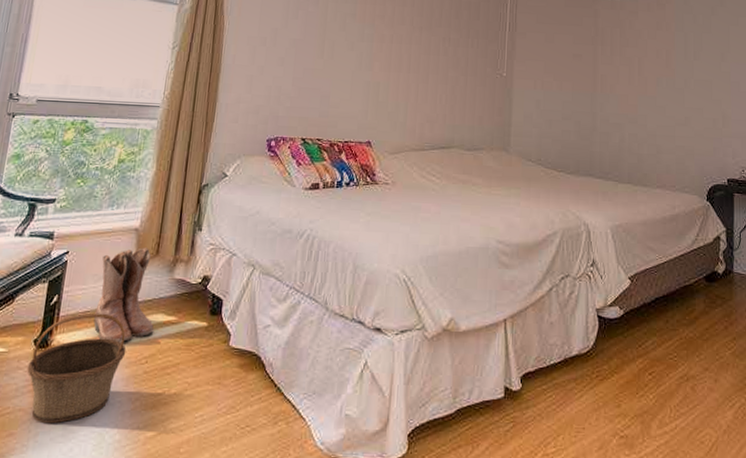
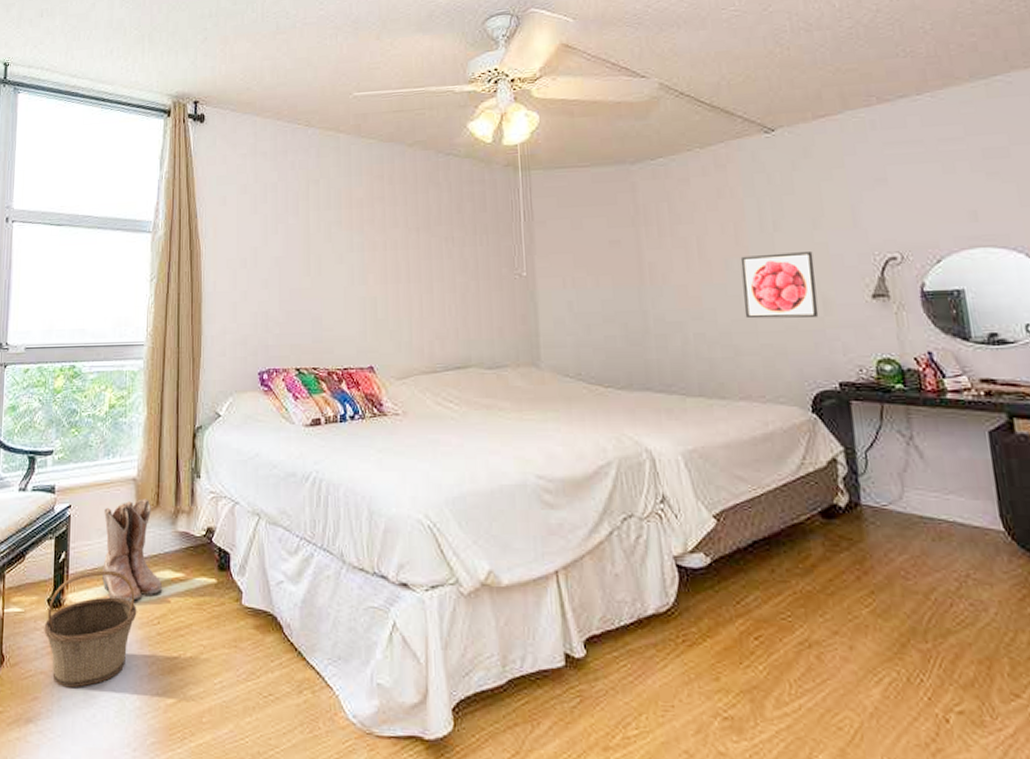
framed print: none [667,77,719,128] -> present [740,252,819,319]

